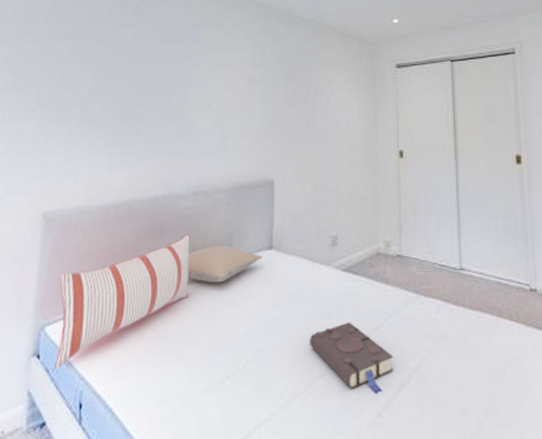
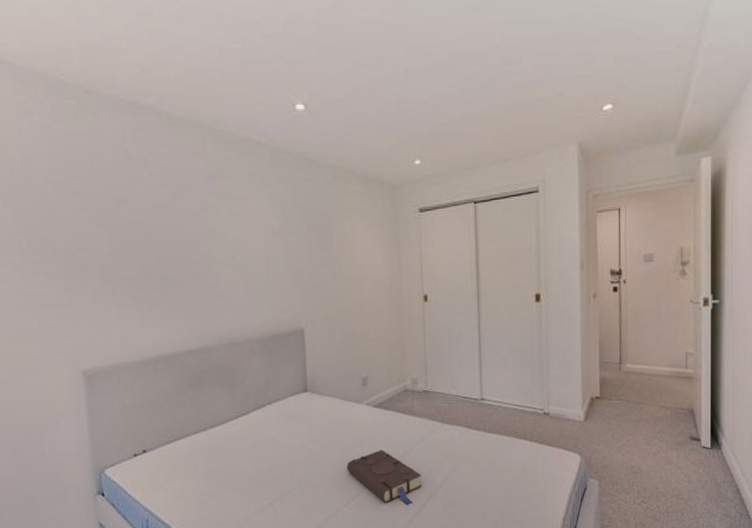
pillow: present [55,233,190,370] -> none [111,382,234,504]
pillow: present [187,245,262,283] -> none [228,390,299,425]

